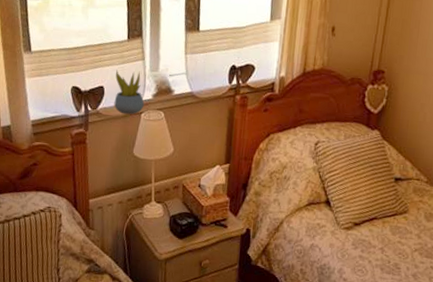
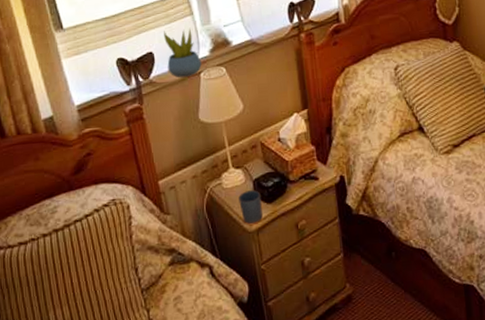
mug: none [154,224,175,253] -> present [238,190,263,224]

